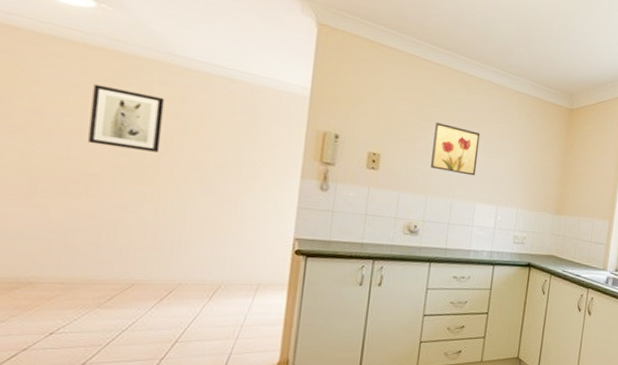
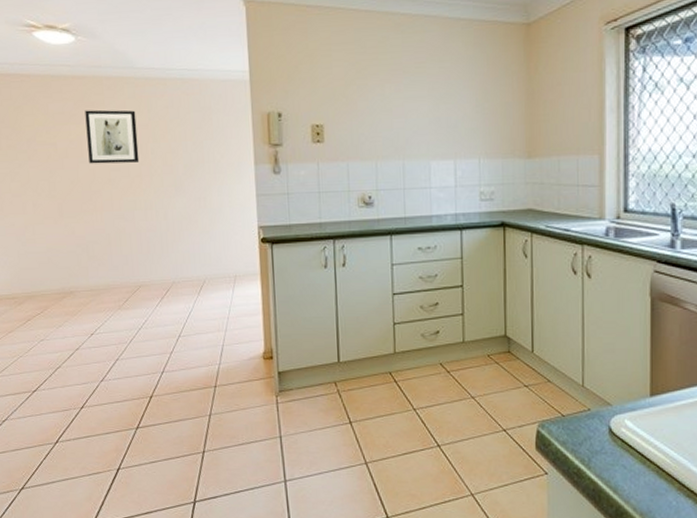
wall art: present [431,122,481,176] -> none [374,76,426,131]

